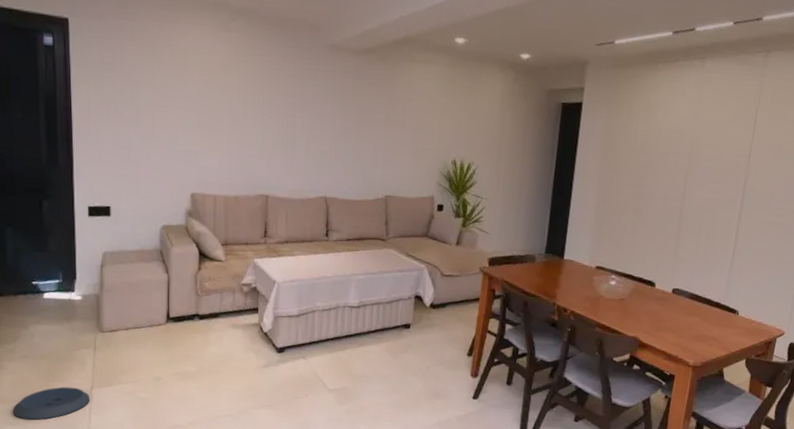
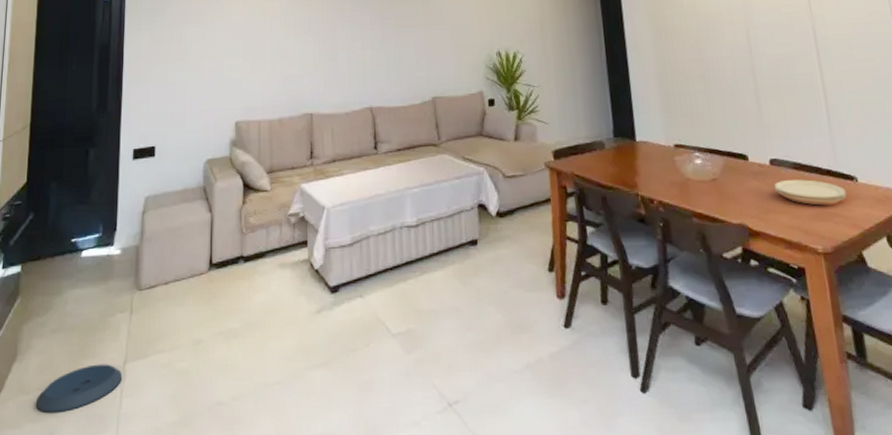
plate: none [669,307,727,331] -> present [774,179,847,206]

